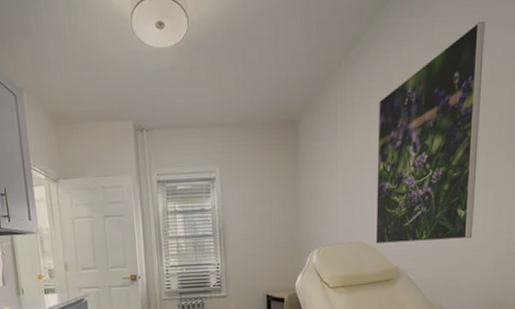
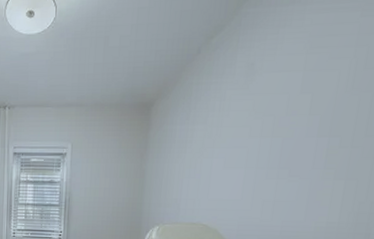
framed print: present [375,22,485,245] -> none [218,10,364,230]

